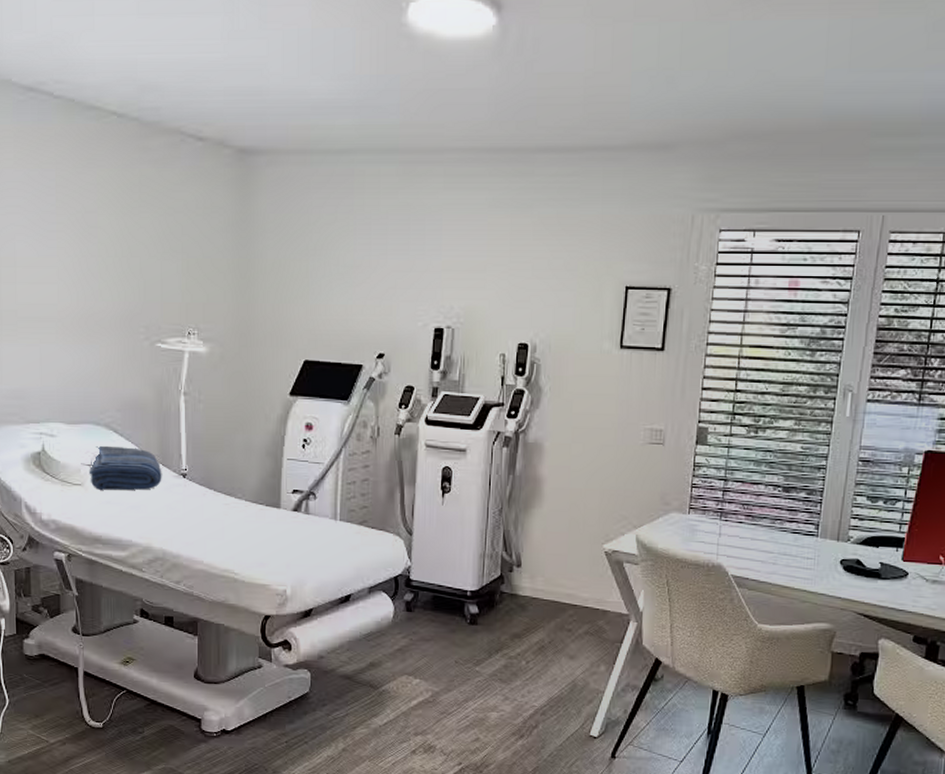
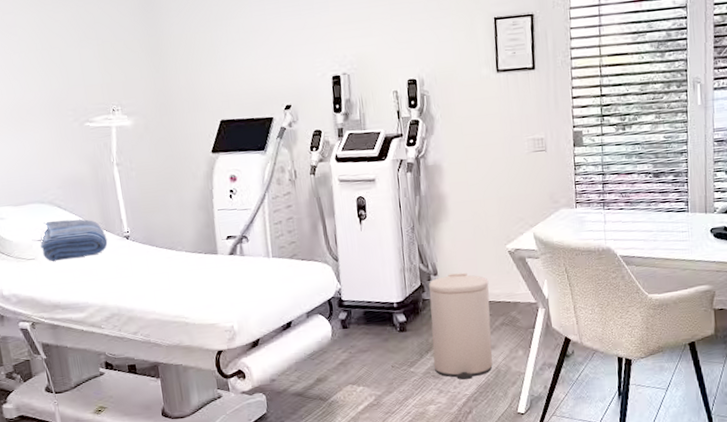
pedal bin: none [502,568,578,690] -> present [429,272,493,380]

